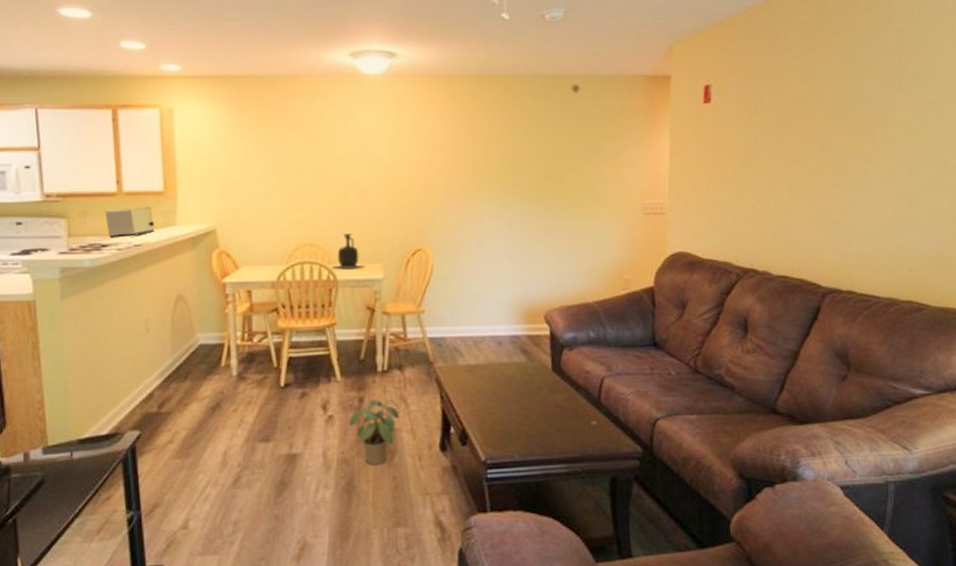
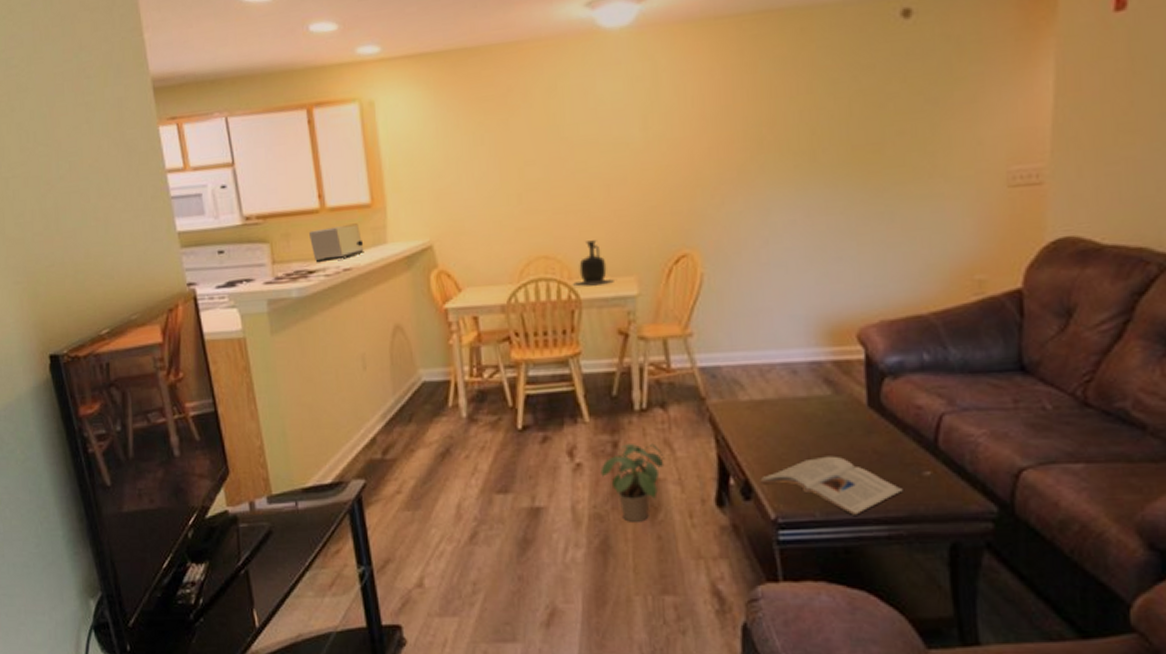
magazine: none [474,409,577,456] -> present [760,456,903,515]

